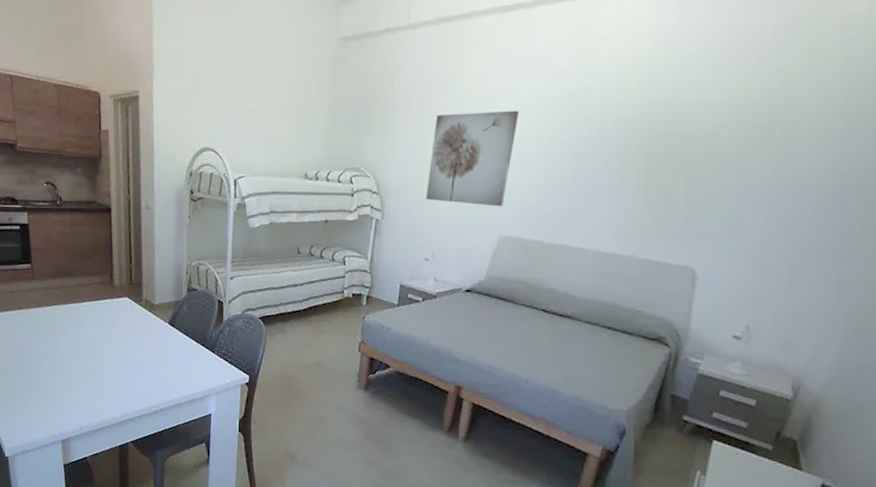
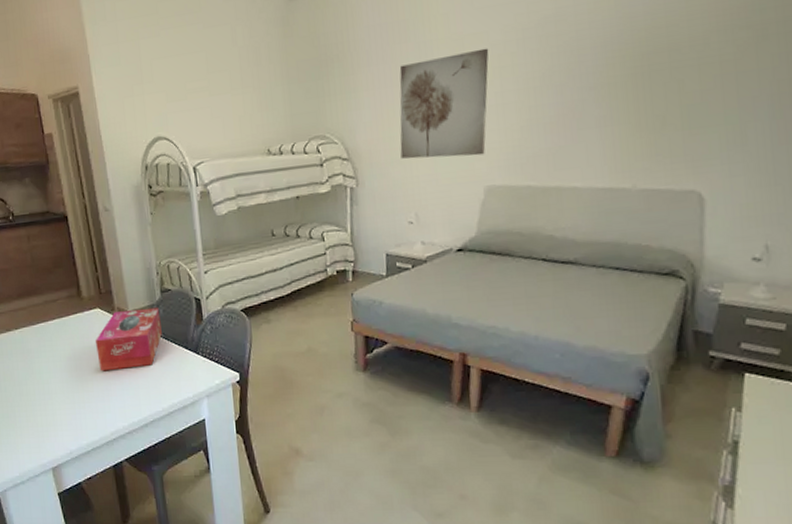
tissue box: none [119,303,184,357] -> present [95,307,162,372]

